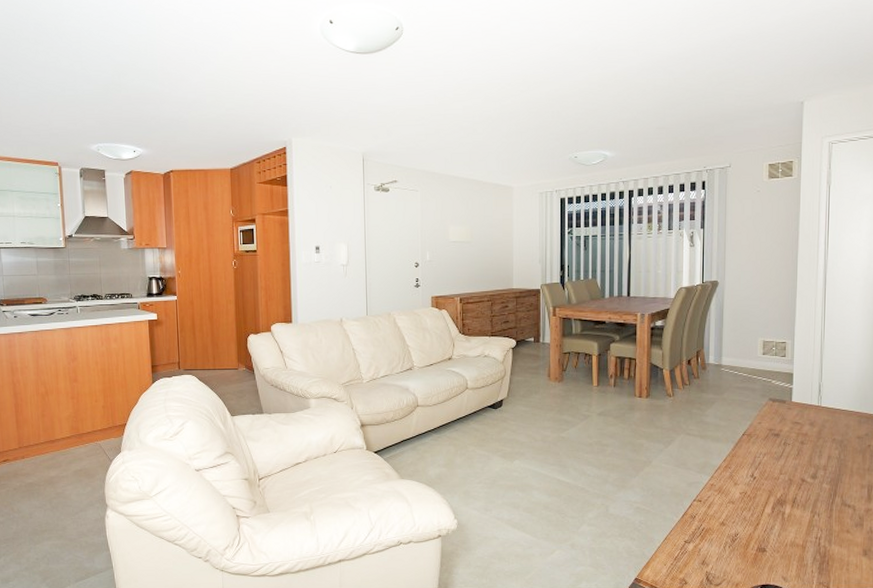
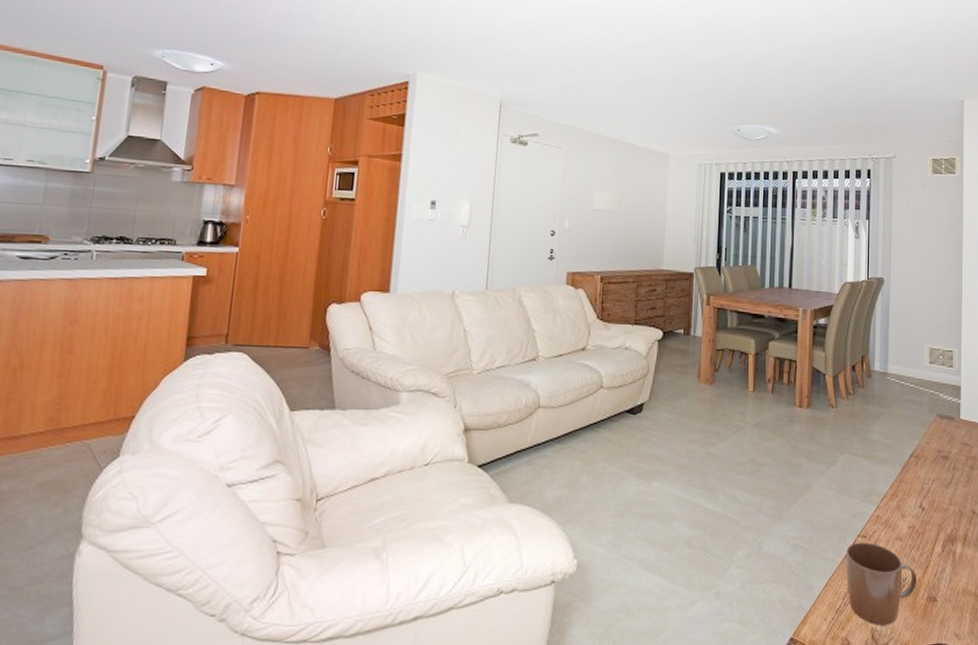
mug: none [682,505,748,570] -> present [845,542,917,625]

